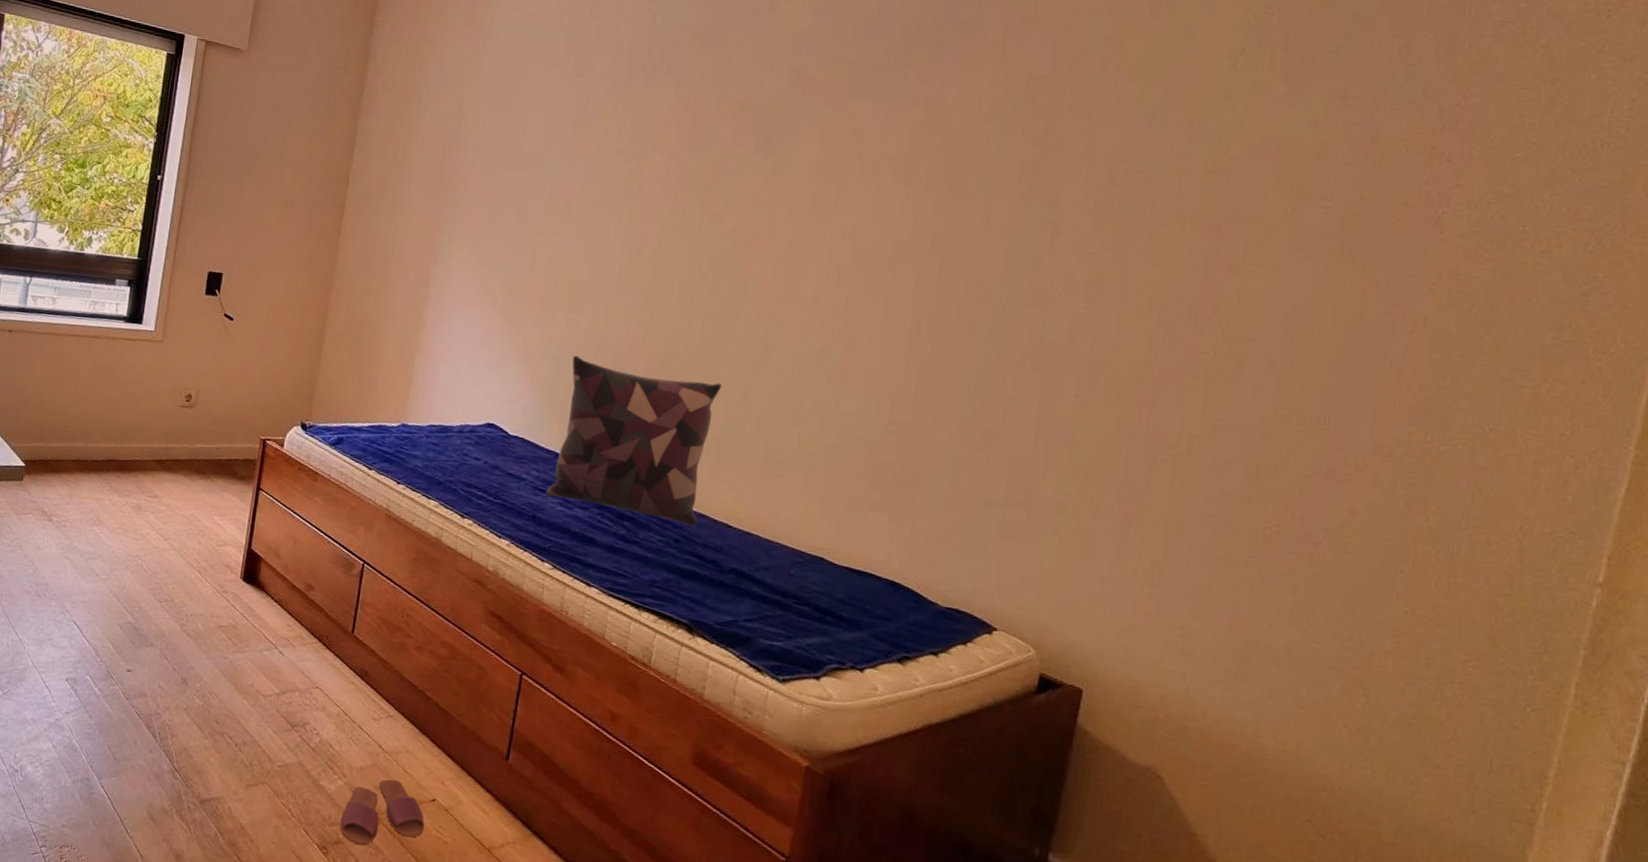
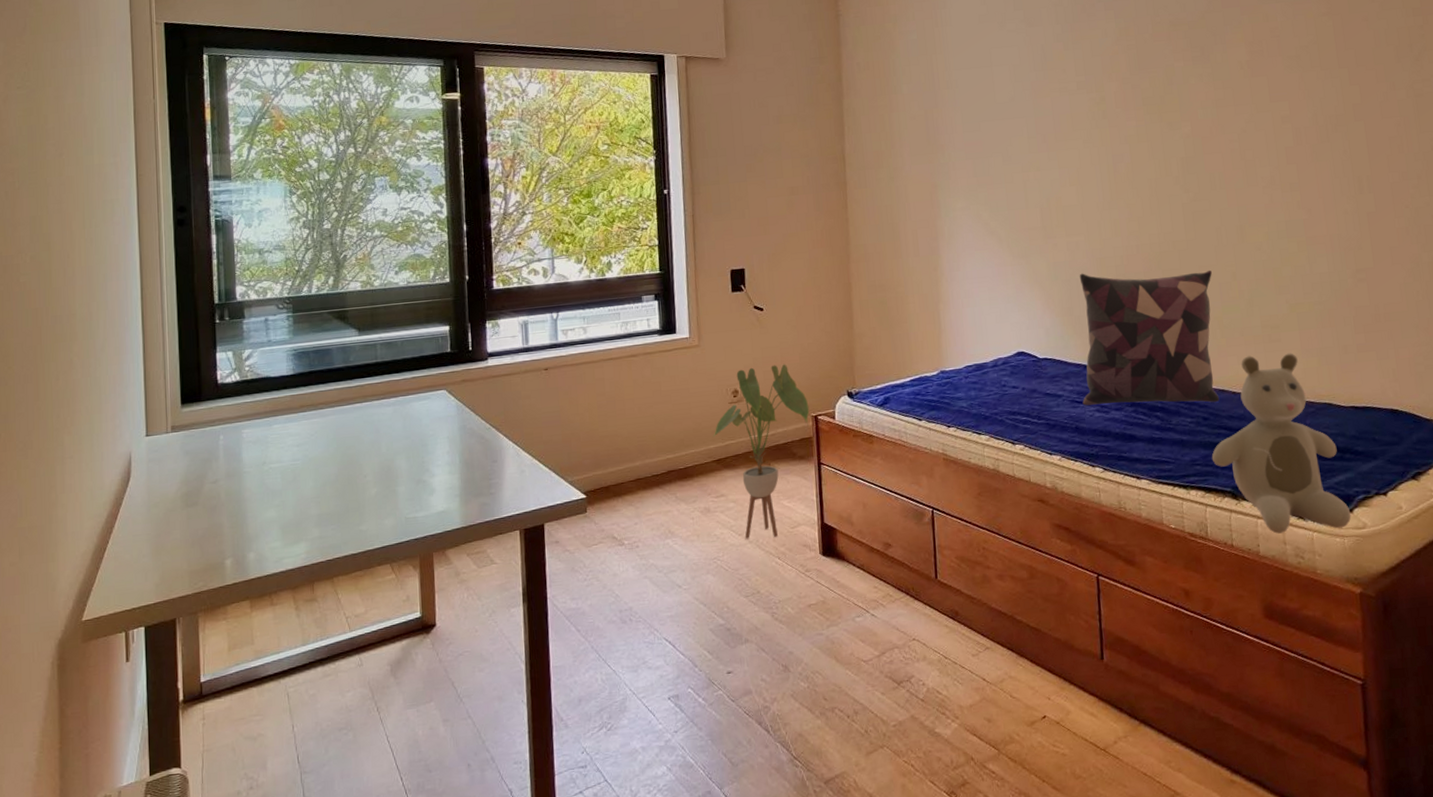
house plant: none [158,375,260,551] -> present [713,364,810,539]
slippers: present [340,779,425,846] -> none [962,708,1042,781]
teddy bear: none [674,485,819,694] -> present [1211,353,1351,534]

